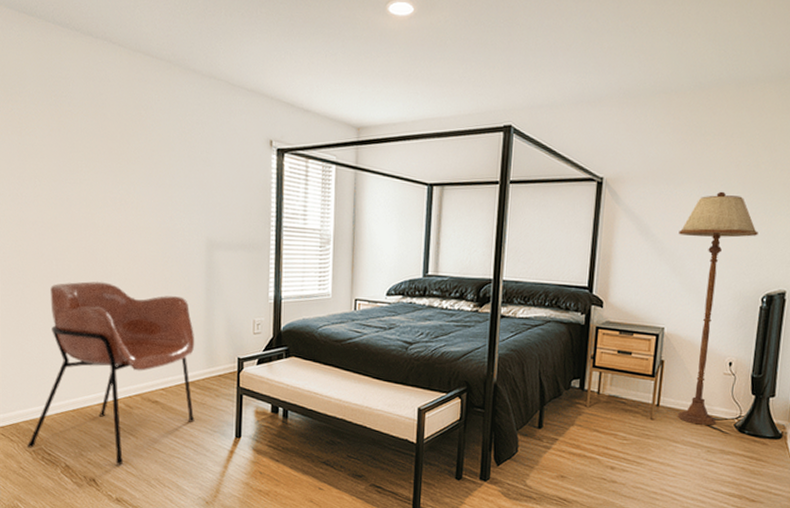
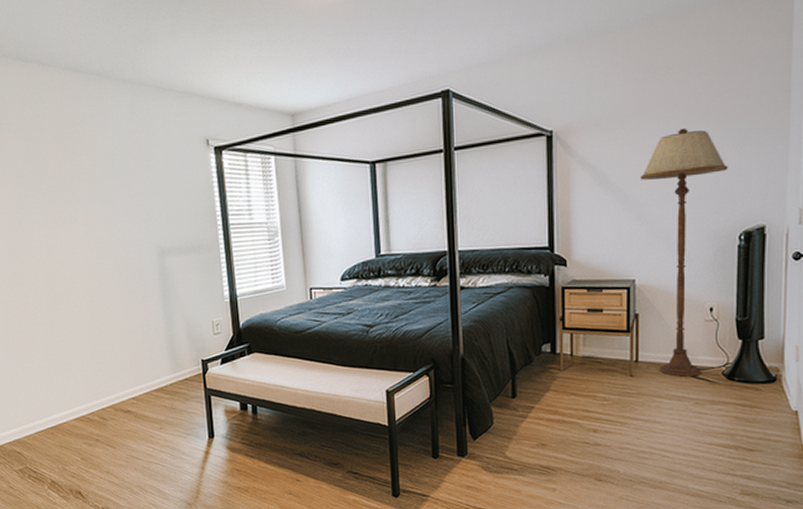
armchair: present [26,281,195,465] -> none [13,300,168,476]

